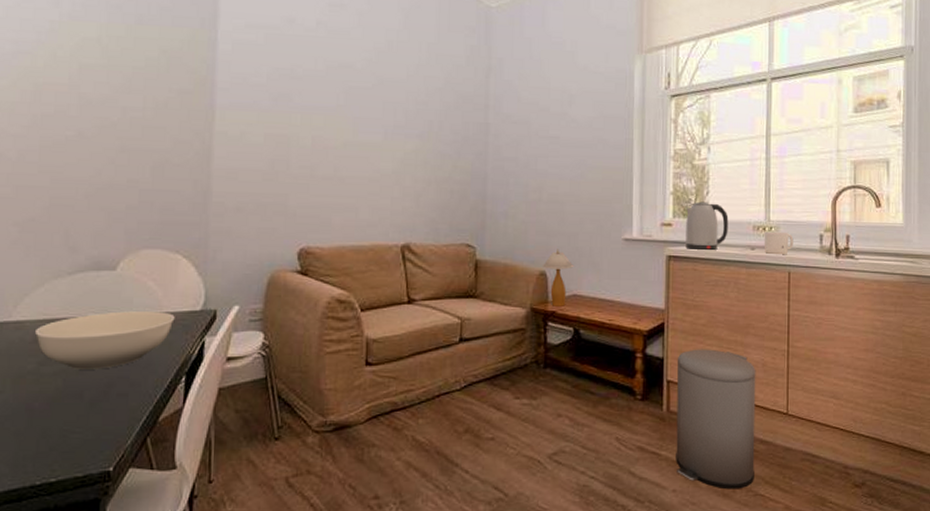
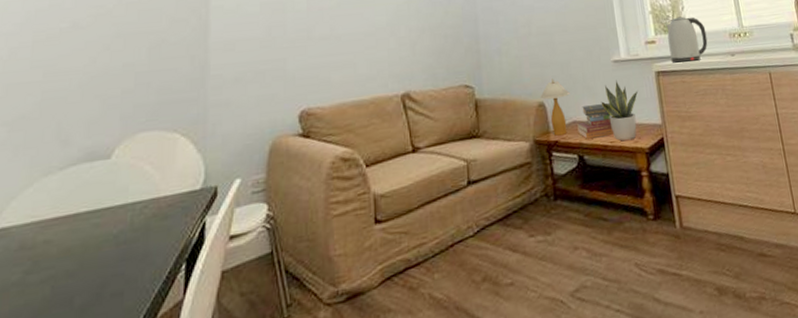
bowl: present [35,311,175,369] -> none [22,195,173,274]
books: none [577,281,614,314] -> present [577,103,615,139]
potted plant: none [604,258,646,321] -> present [601,80,639,142]
pedal bin: present [676,349,756,490] -> none [681,157,777,302]
mug: present [764,231,794,255] -> none [740,35,769,59]

